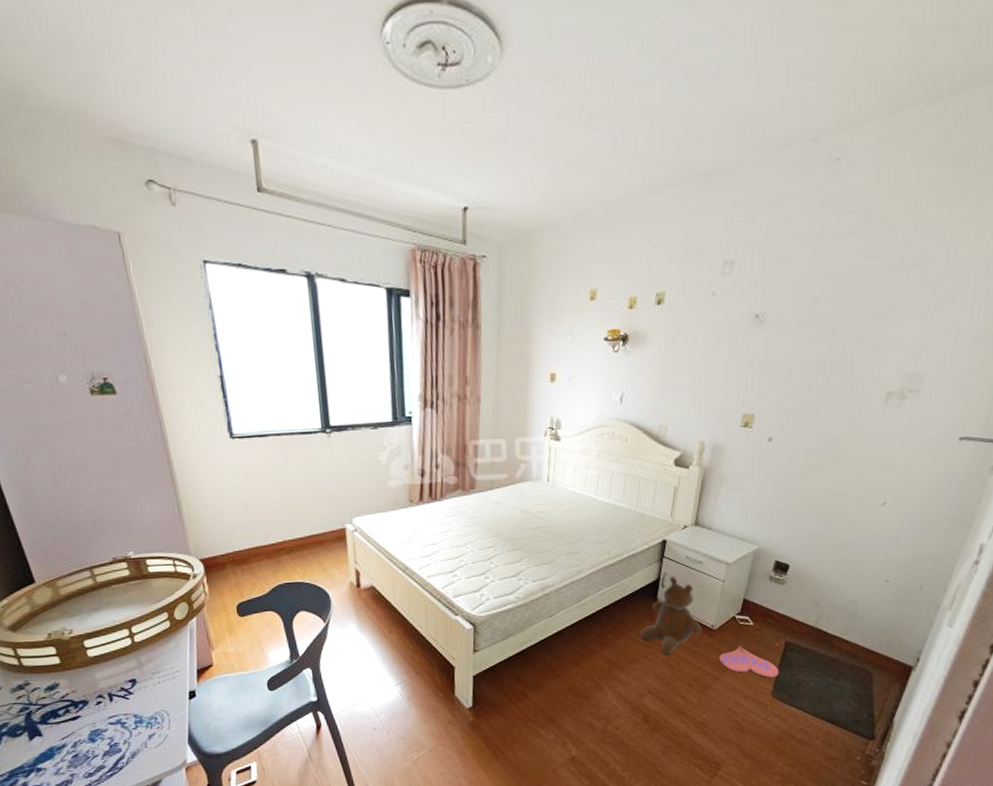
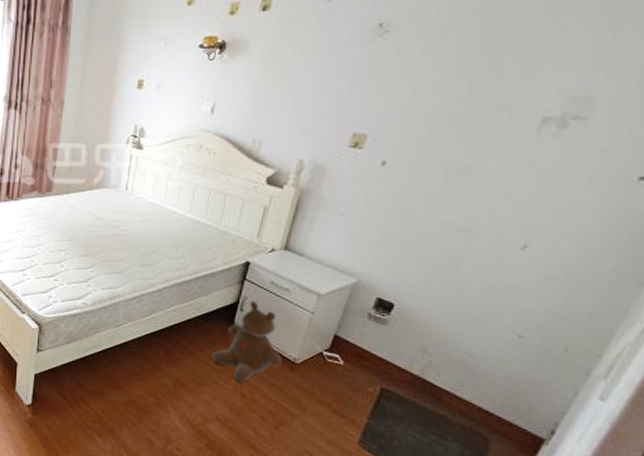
slippers: present [718,646,779,679] -> none [298,385,371,426]

